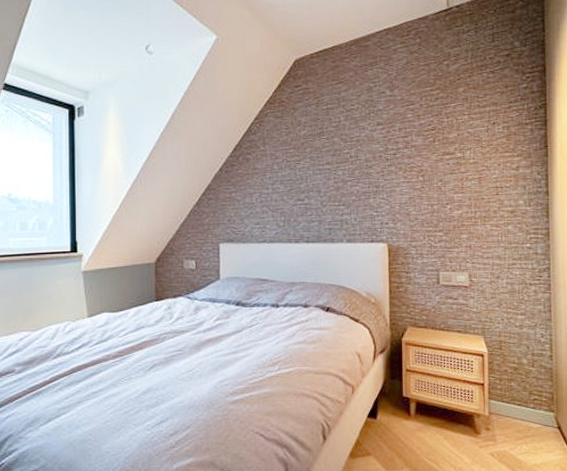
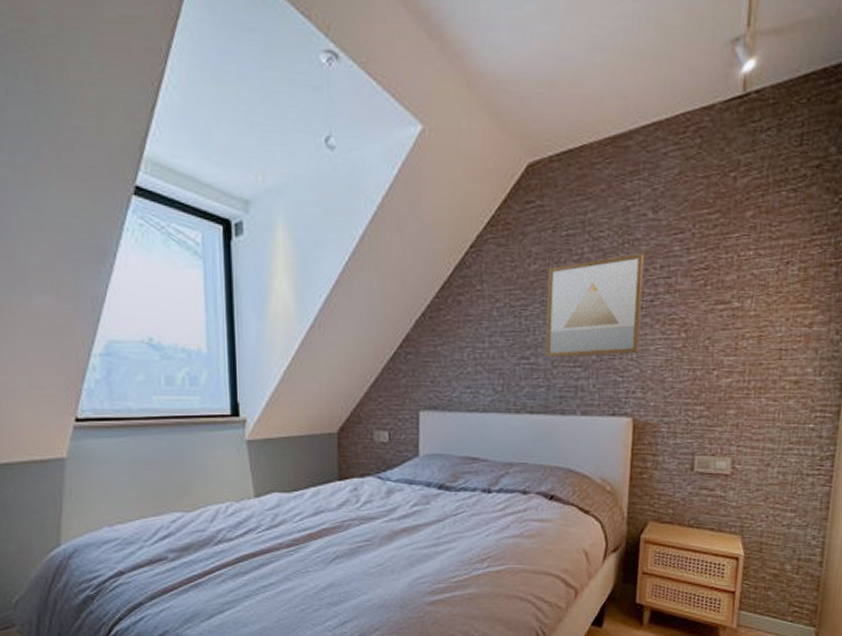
wall art: none [314,120,388,199] -> present [545,254,645,358]

